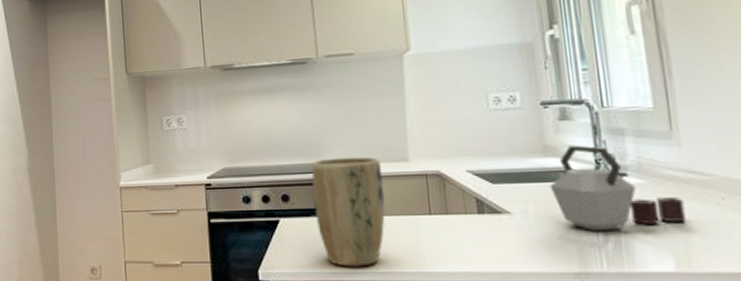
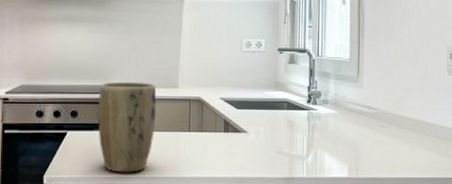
kettle: present [549,145,686,232] -> none [276,83,359,148]

